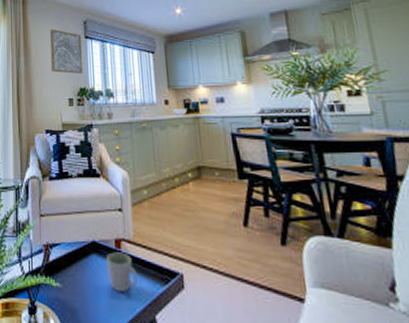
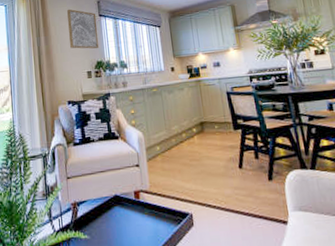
mug: present [105,252,138,292] -> none [127,202,155,236]

